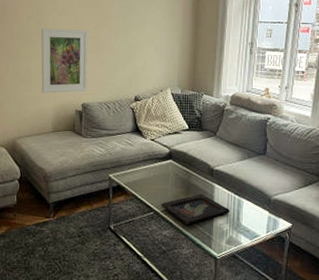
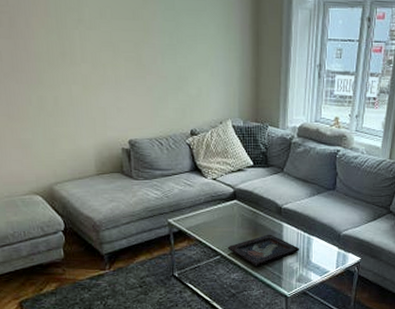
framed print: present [41,28,88,93] -> none [66,46,133,129]

